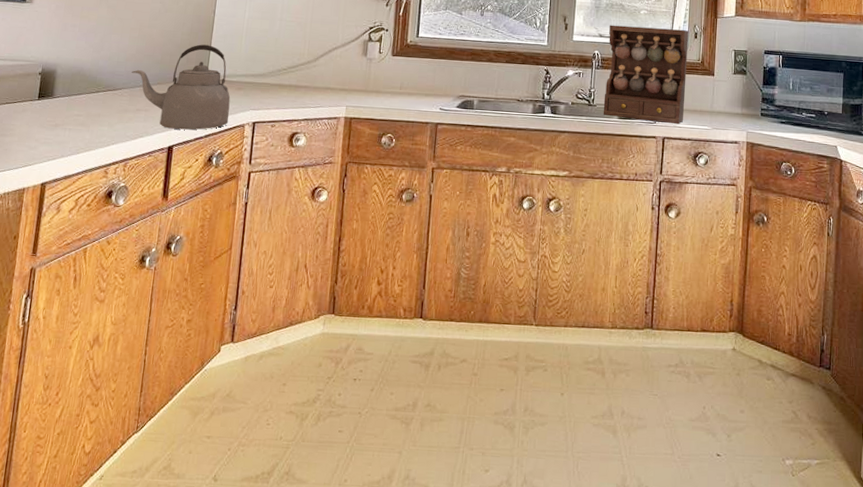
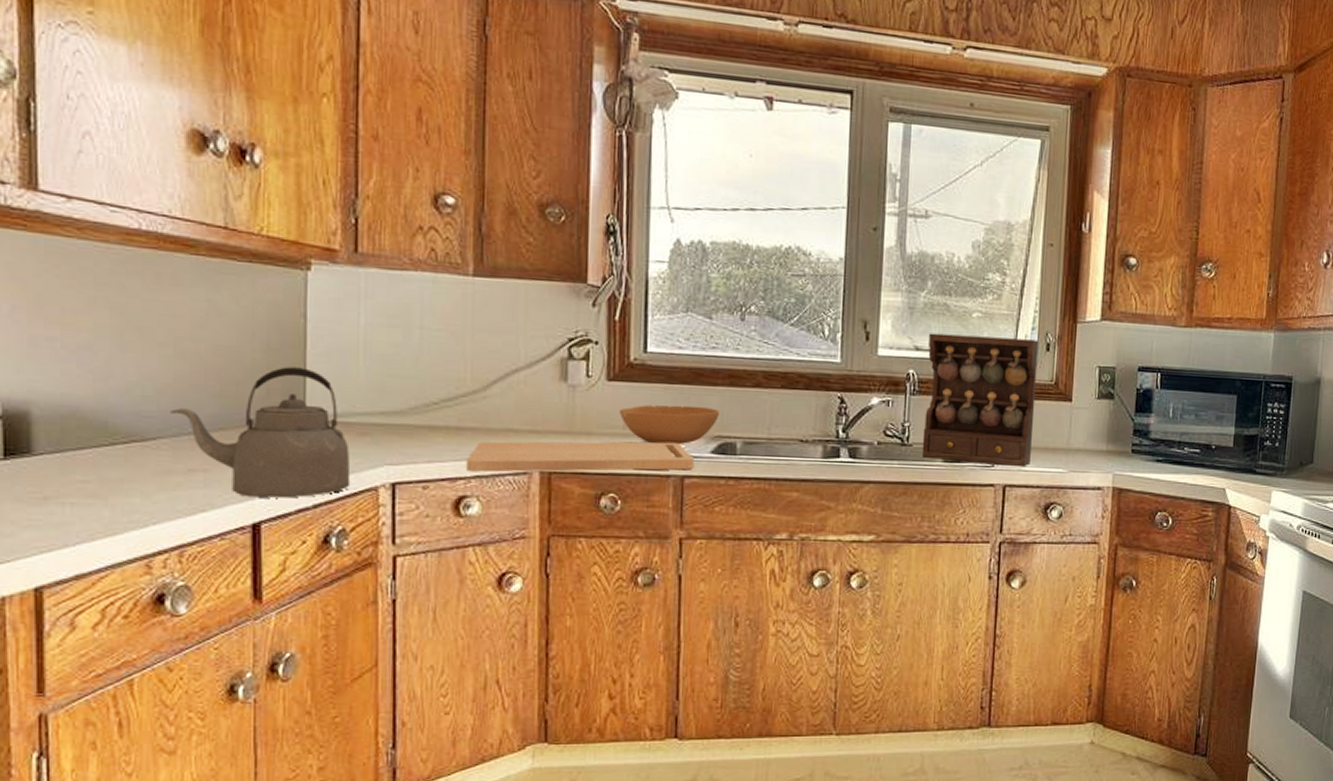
cutting board: none [299,95,445,119] -> present [467,441,694,473]
bowl: none [398,73,464,101] -> present [620,405,720,444]

